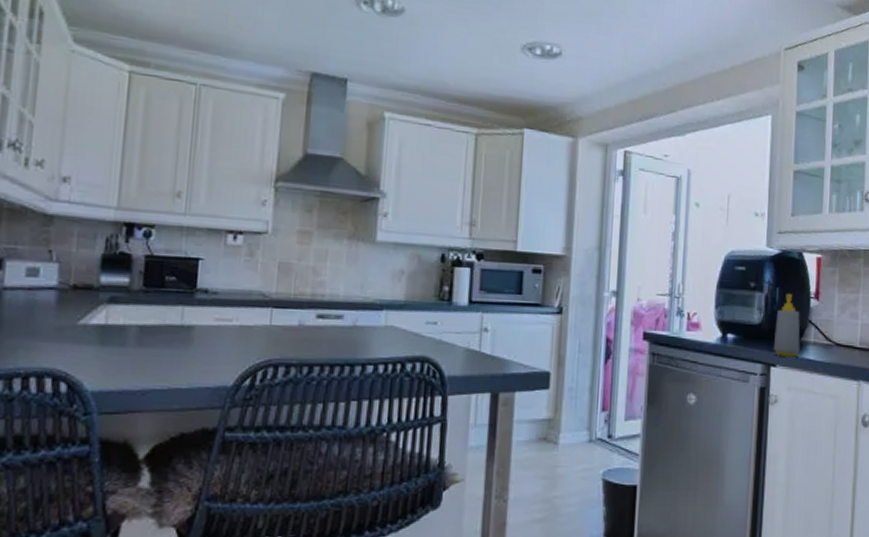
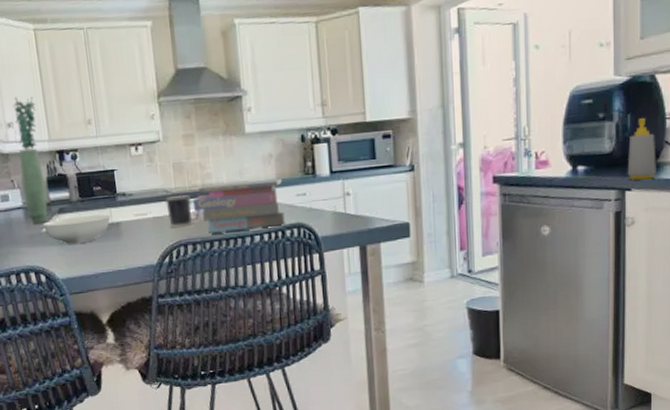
vase: none [61,147,110,312] -> present [13,97,48,224]
bowl: none [80,310,181,347] -> present [42,214,111,244]
mug: none [259,303,303,344] -> present [165,195,200,228]
books: none [294,295,411,357] -> present [192,177,285,233]

